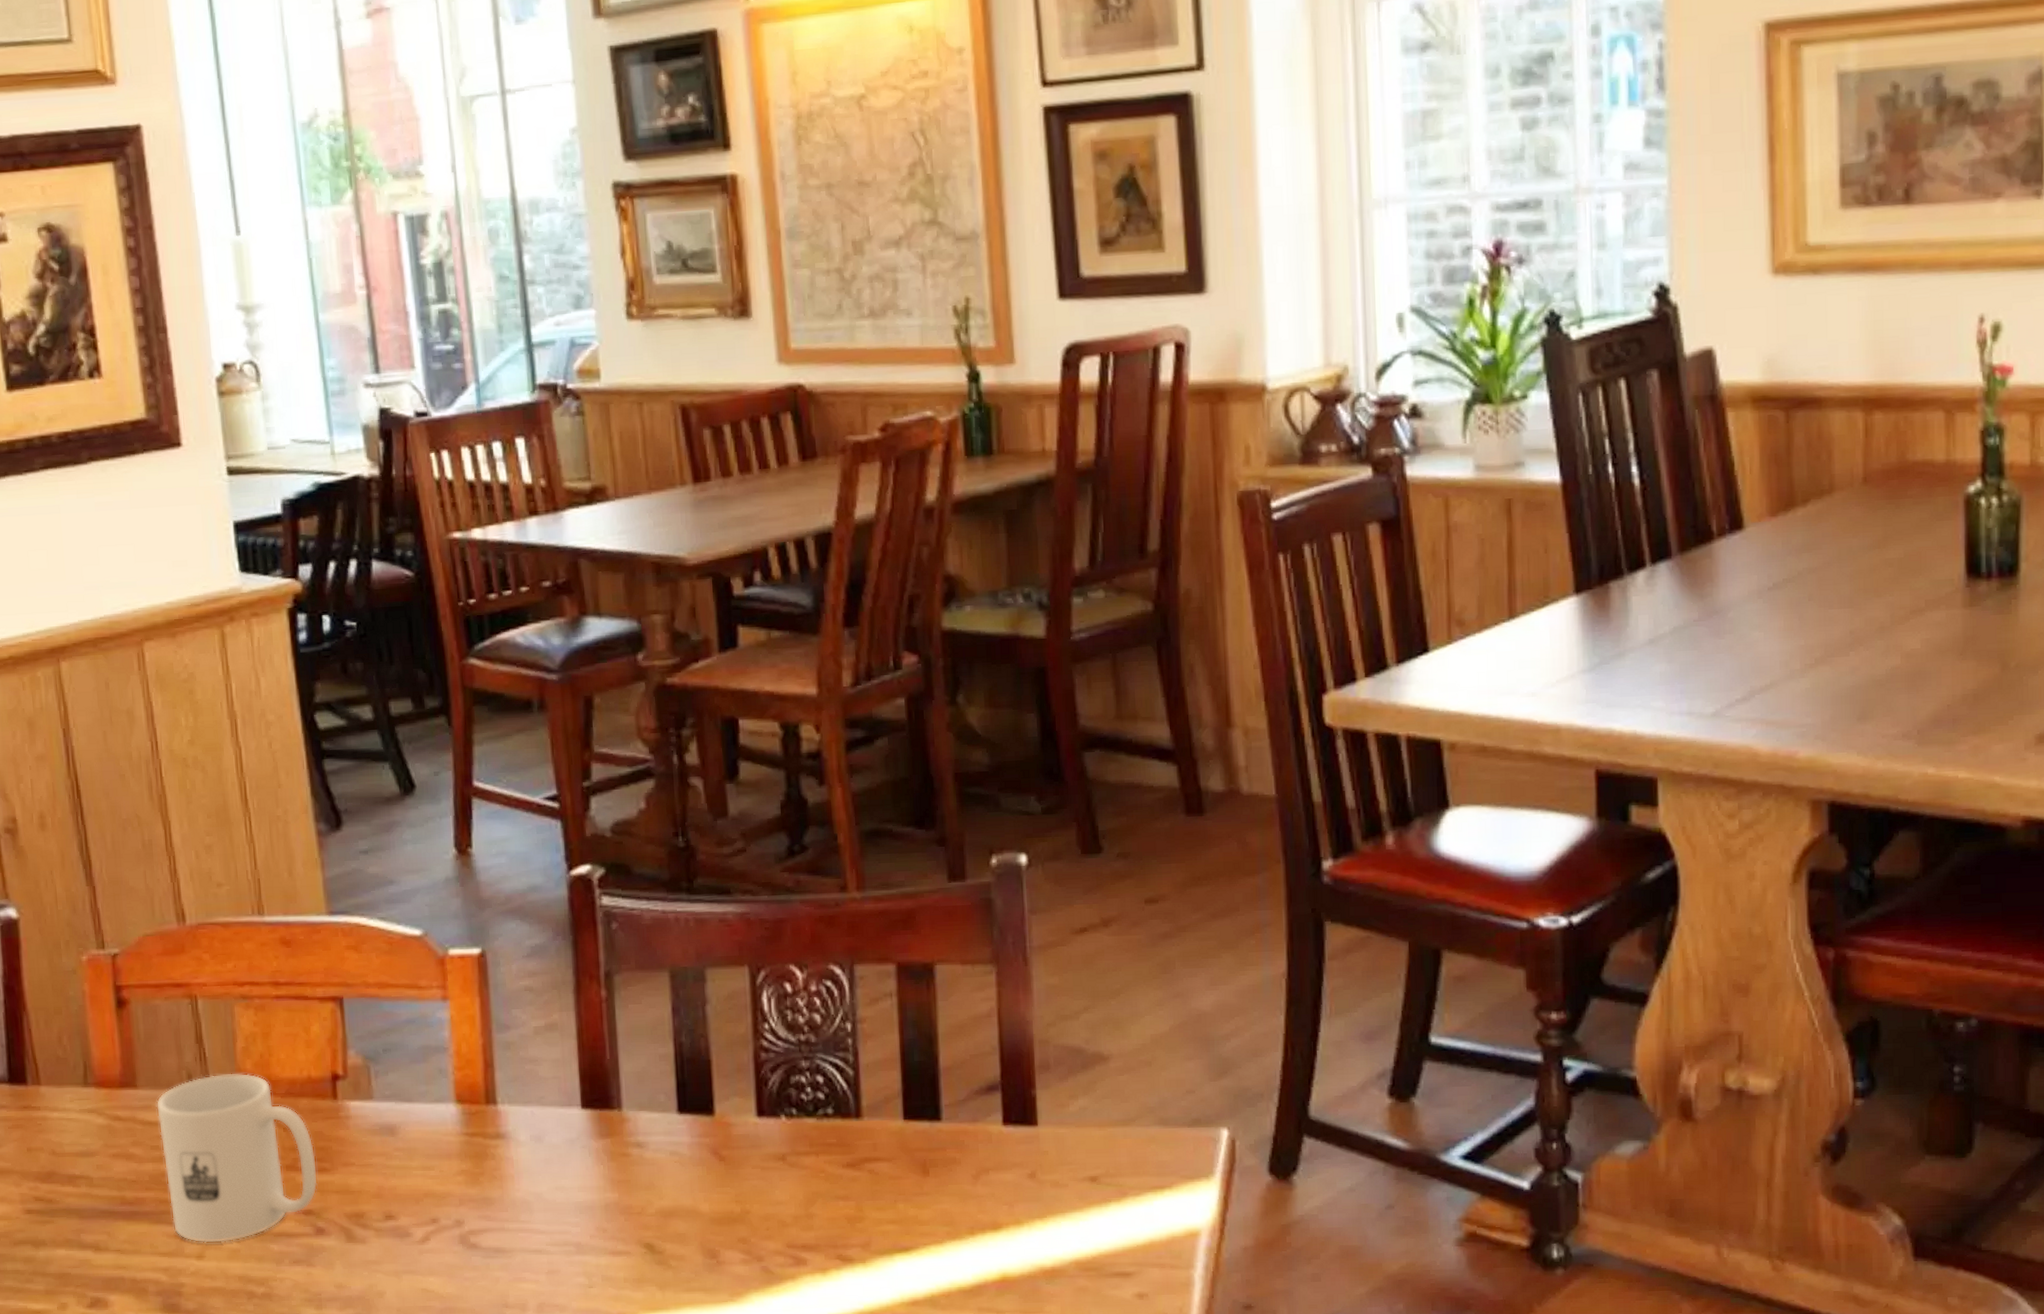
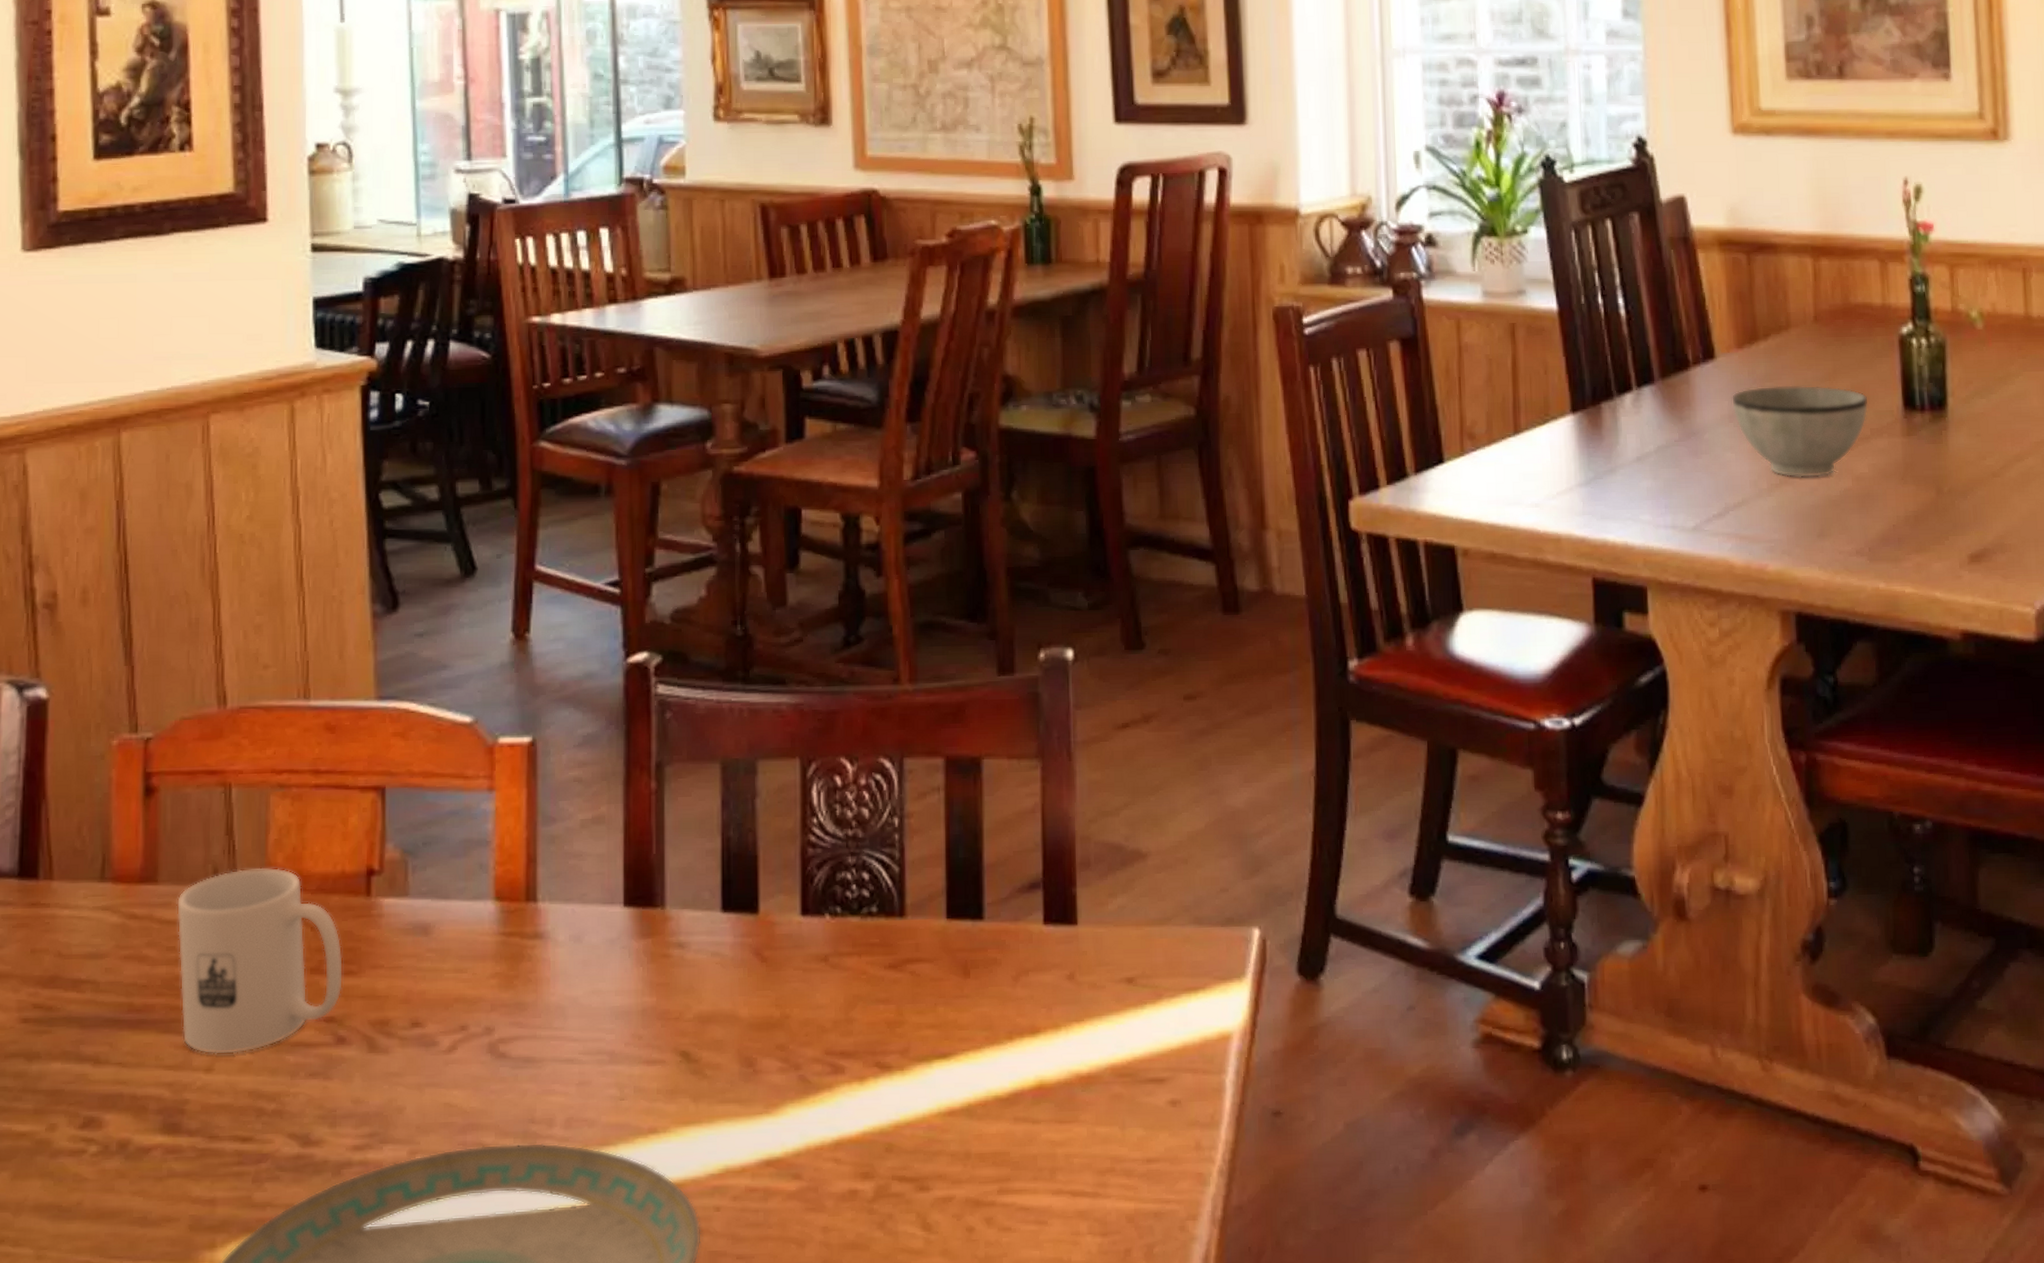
bowl: none [1761,554,1924,657] -> present [1731,385,1869,478]

